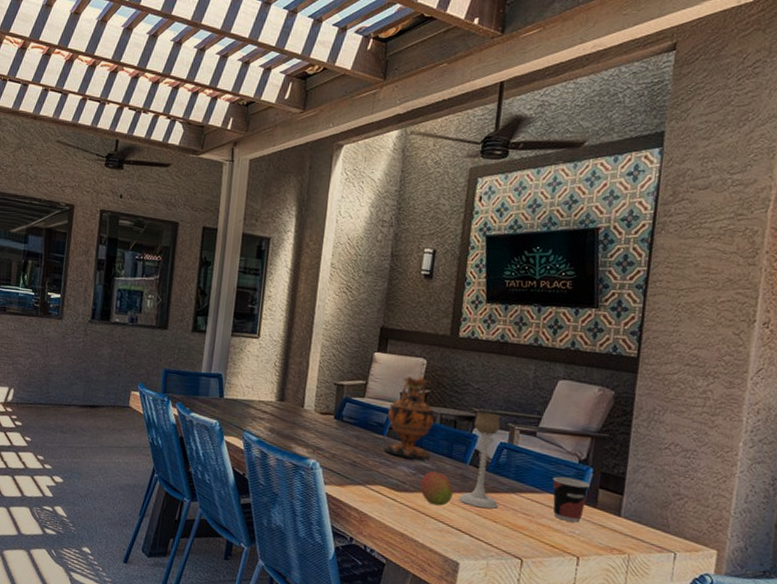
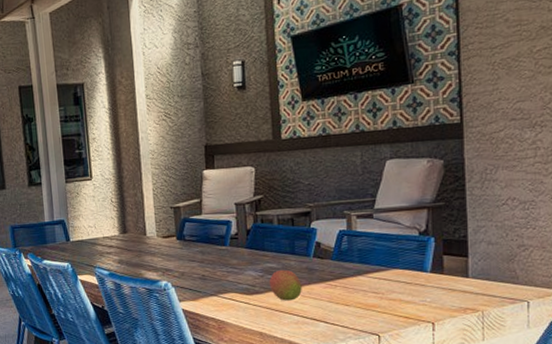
vase: present [383,376,435,459] -> none [226,184,275,263]
candle holder: present [459,411,501,509] -> none [309,204,348,295]
cup: present [552,476,590,523] -> none [396,250,434,292]

